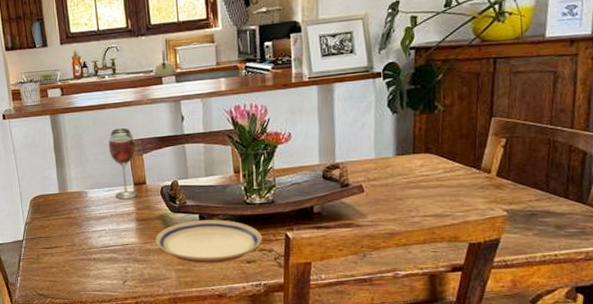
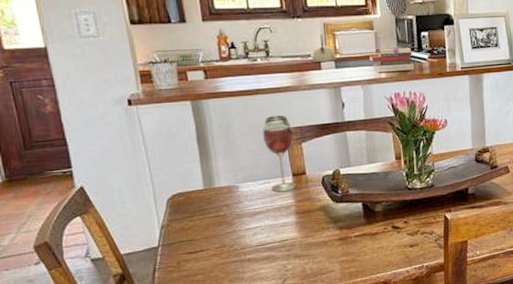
plate: present [156,220,262,264] -> none [317,206,423,253]
books: none [210,58,257,87] -> present [369,47,415,74]

